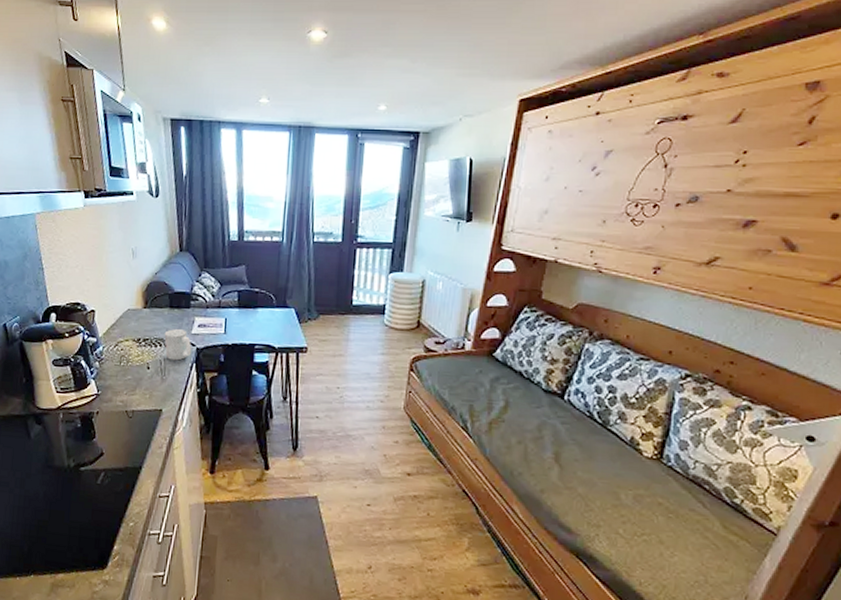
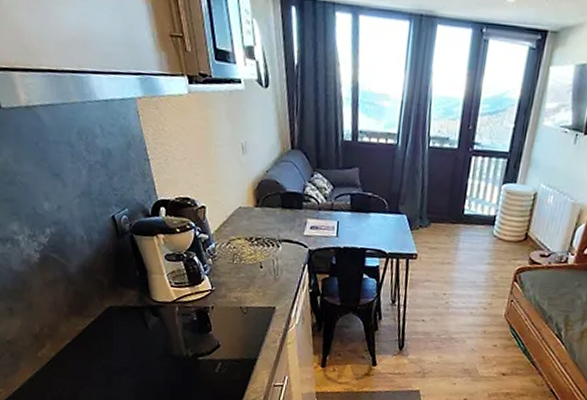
mug: present [164,329,191,361] -> none [276,229,304,262]

